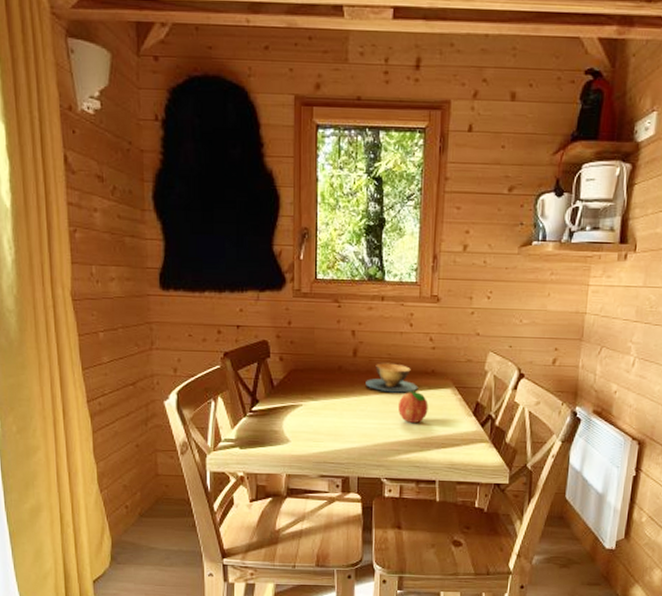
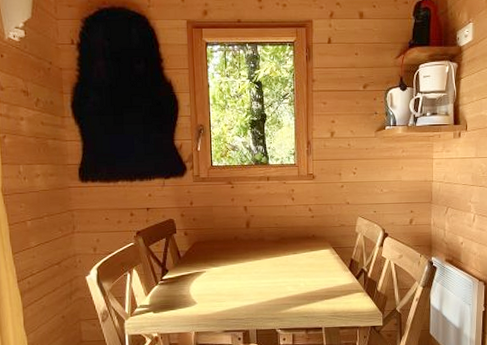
wooden bowl: present [365,363,418,393] -> none [258,231,302,256]
fruit: present [397,388,429,423] -> none [286,251,312,280]

